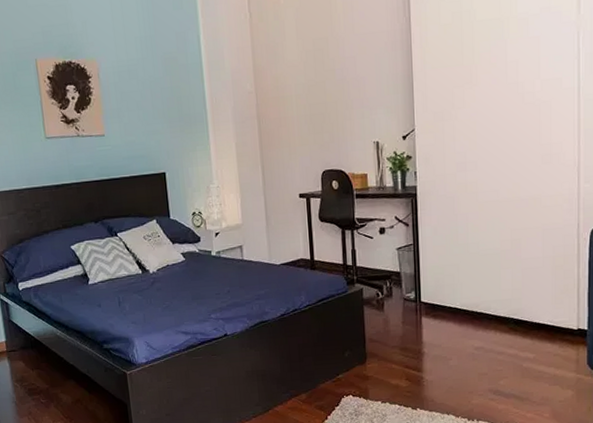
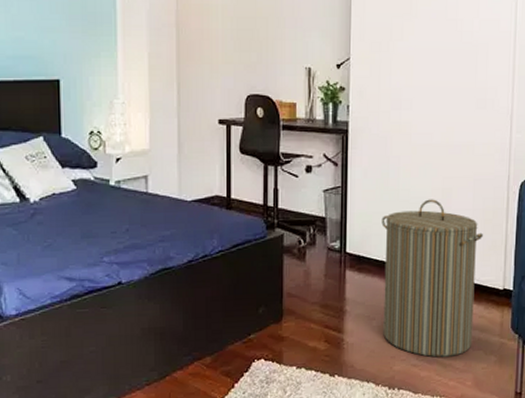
laundry hamper: none [453,250,554,392] -> present [381,199,483,358]

